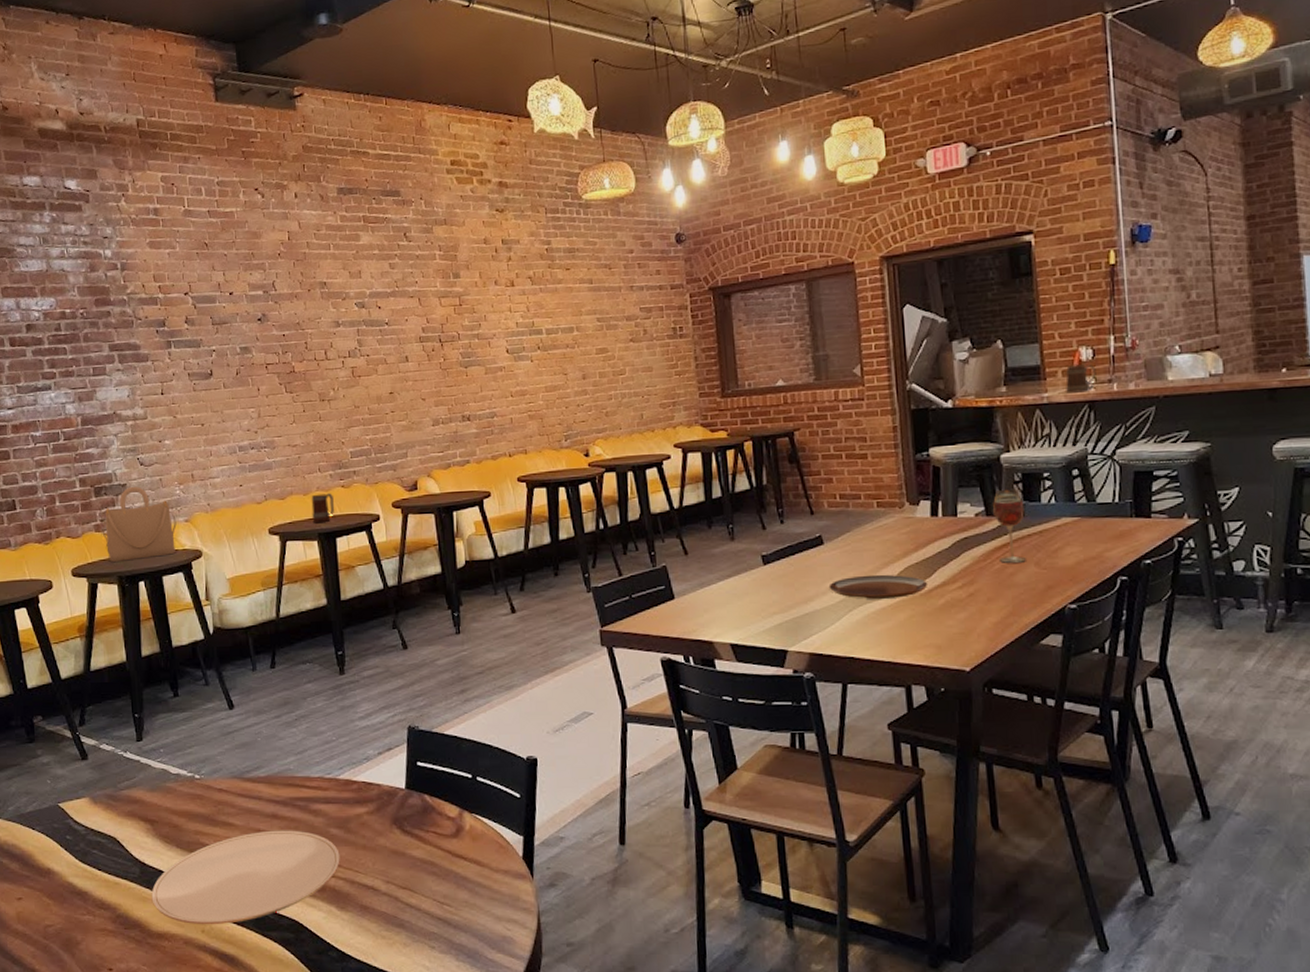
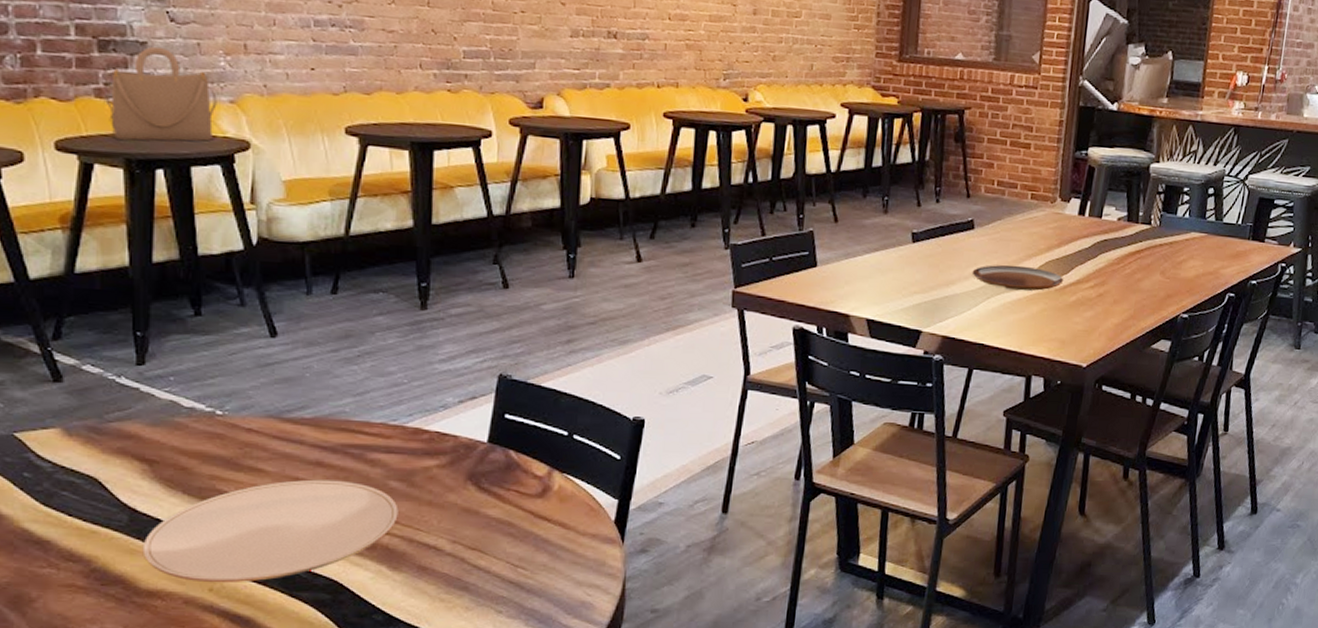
beer mug: present [311,493,334,524] -> none [405,94,435,131]
wineglass: present [992,489,1026,563] -> none [1131,197,1162,270]
beer mug: present [1066,364,1096,393] -> none [1218,88,1247,116]

